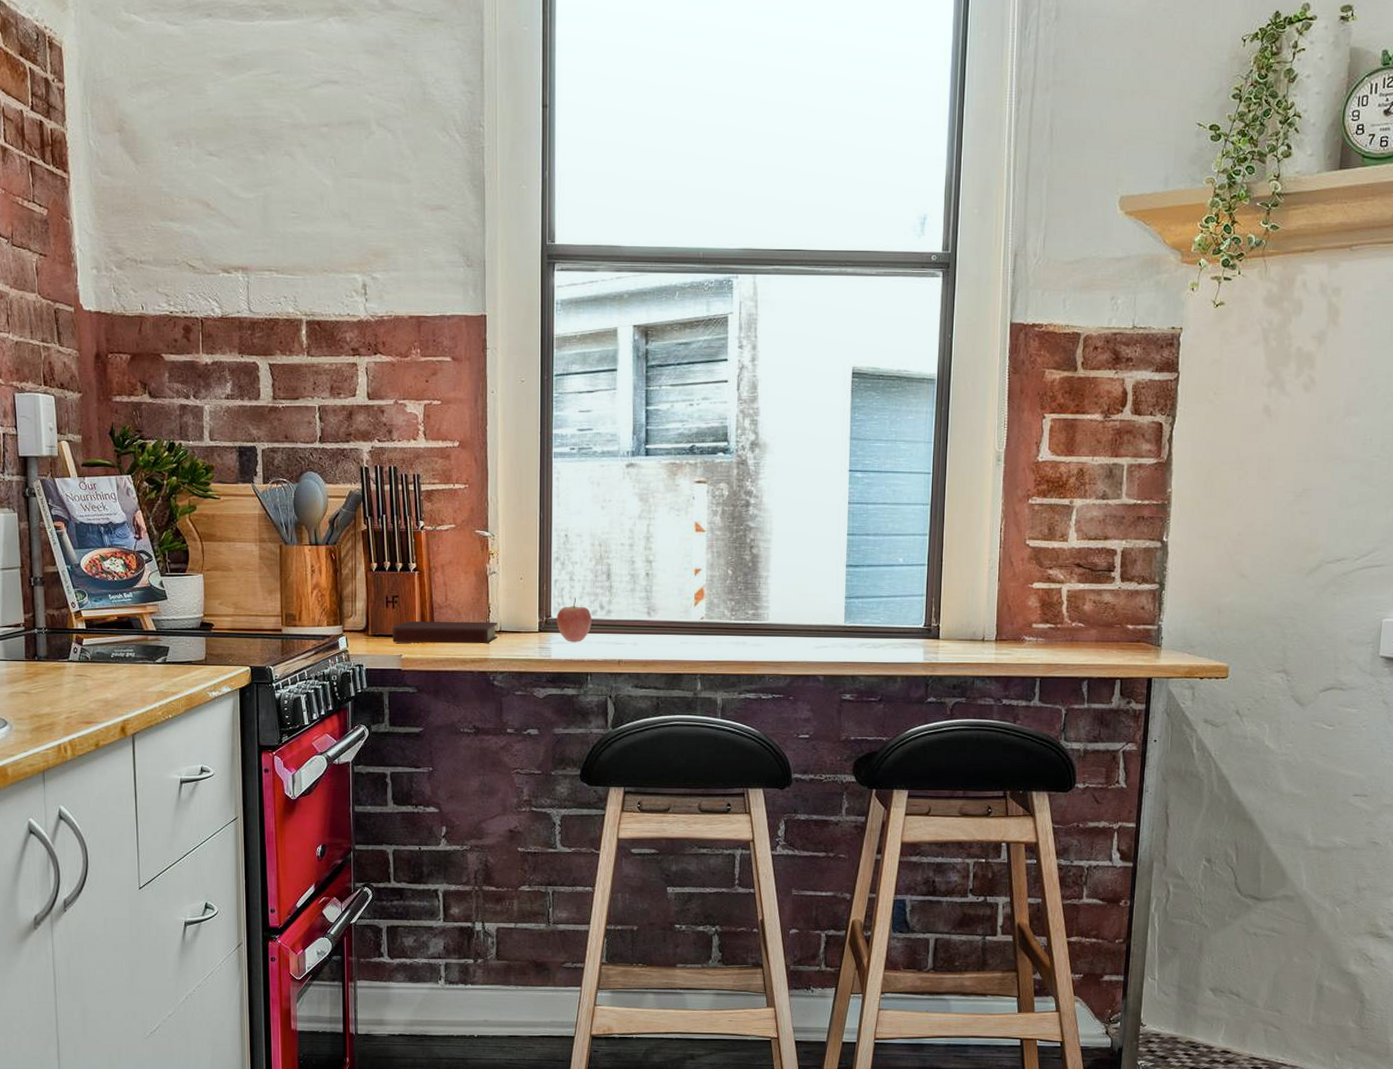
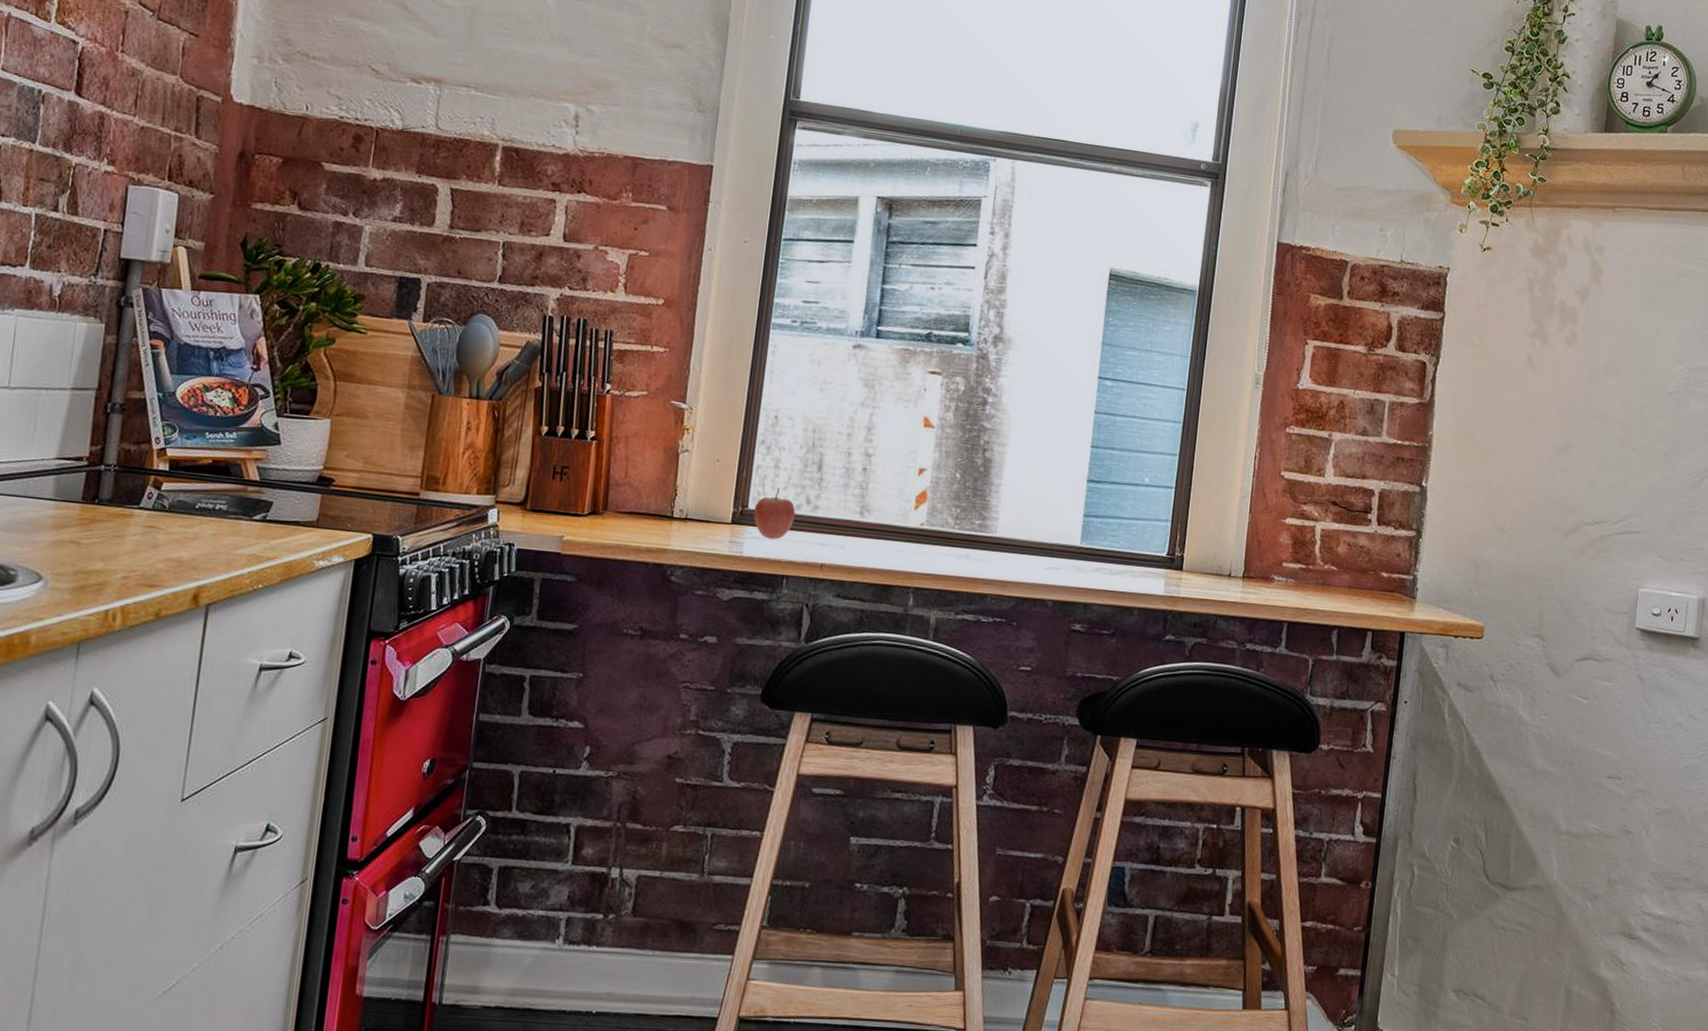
book: present [392,621,497,644] -> none [554,497,684,533]

